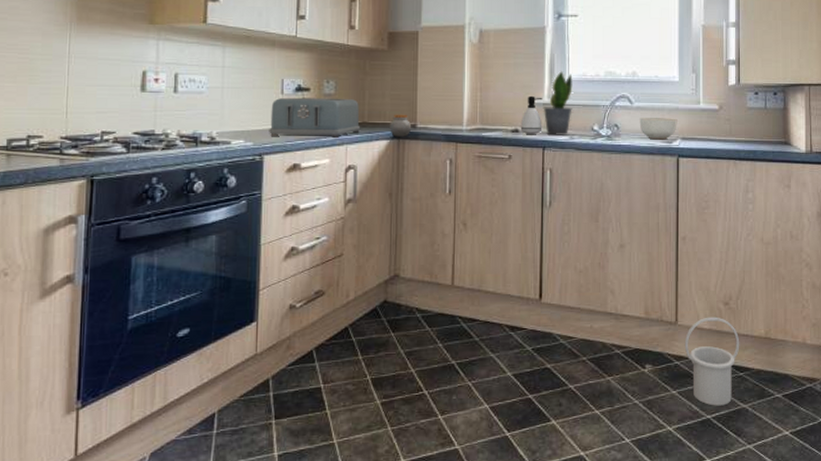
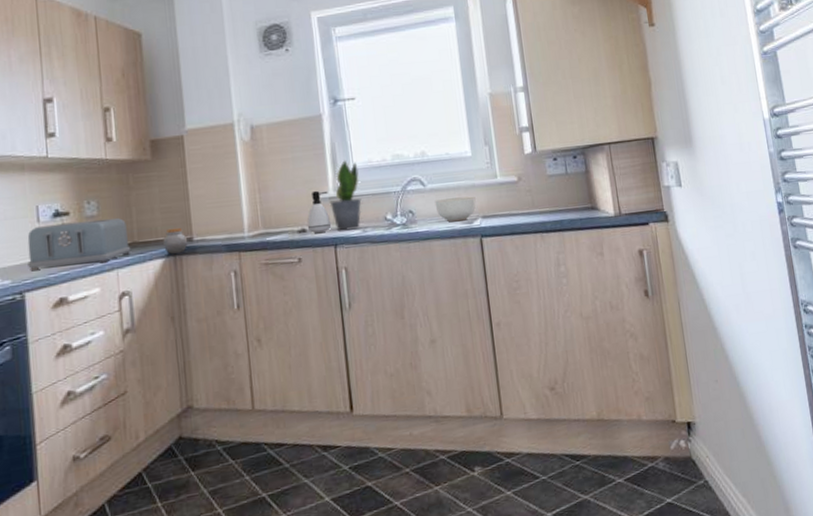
bucket: present [684,316,740,406] -> none [513,404,573,503]

